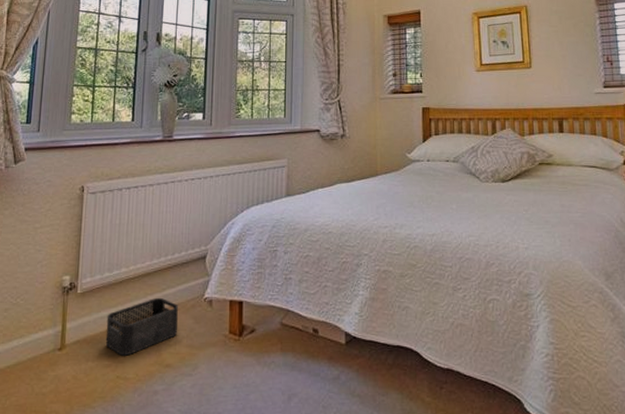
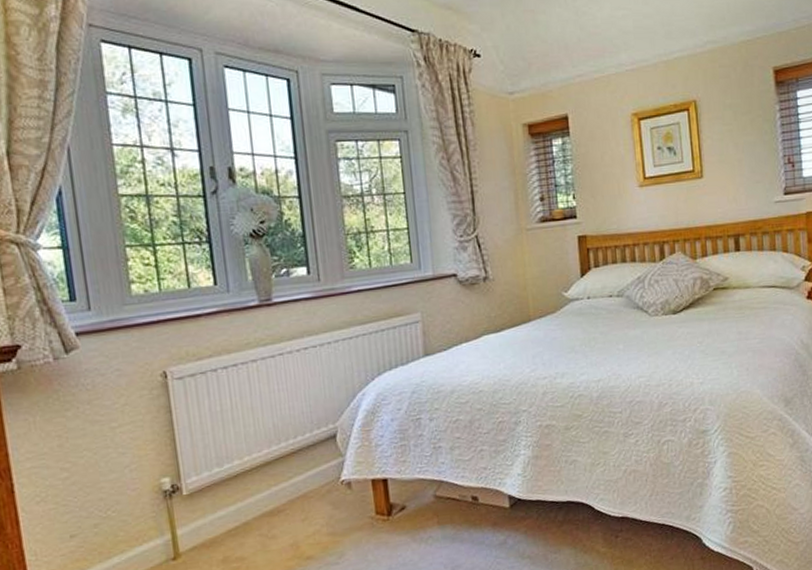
storage bin: present [105,297,178,356] -> none [225,486,315,555]

